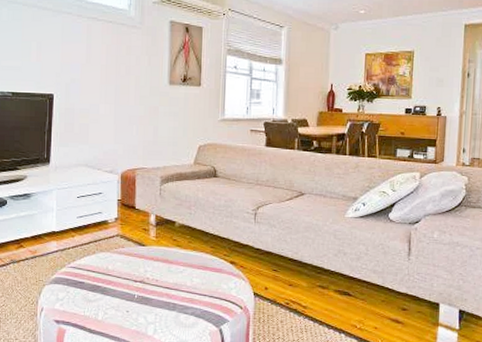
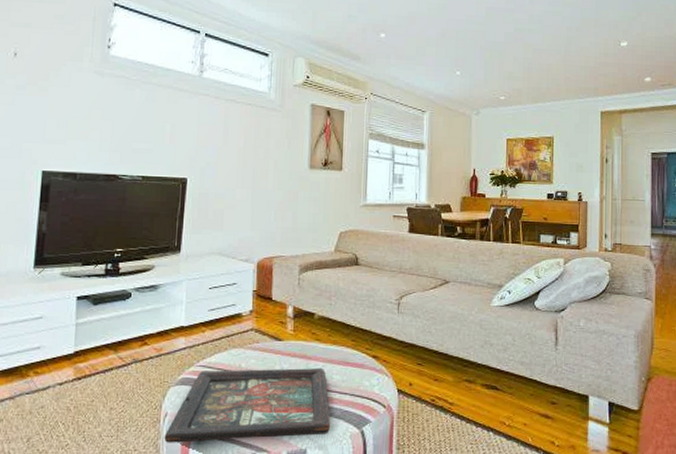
decorative tray: none [41,271,192,335] -> present [164,368,331,443]

